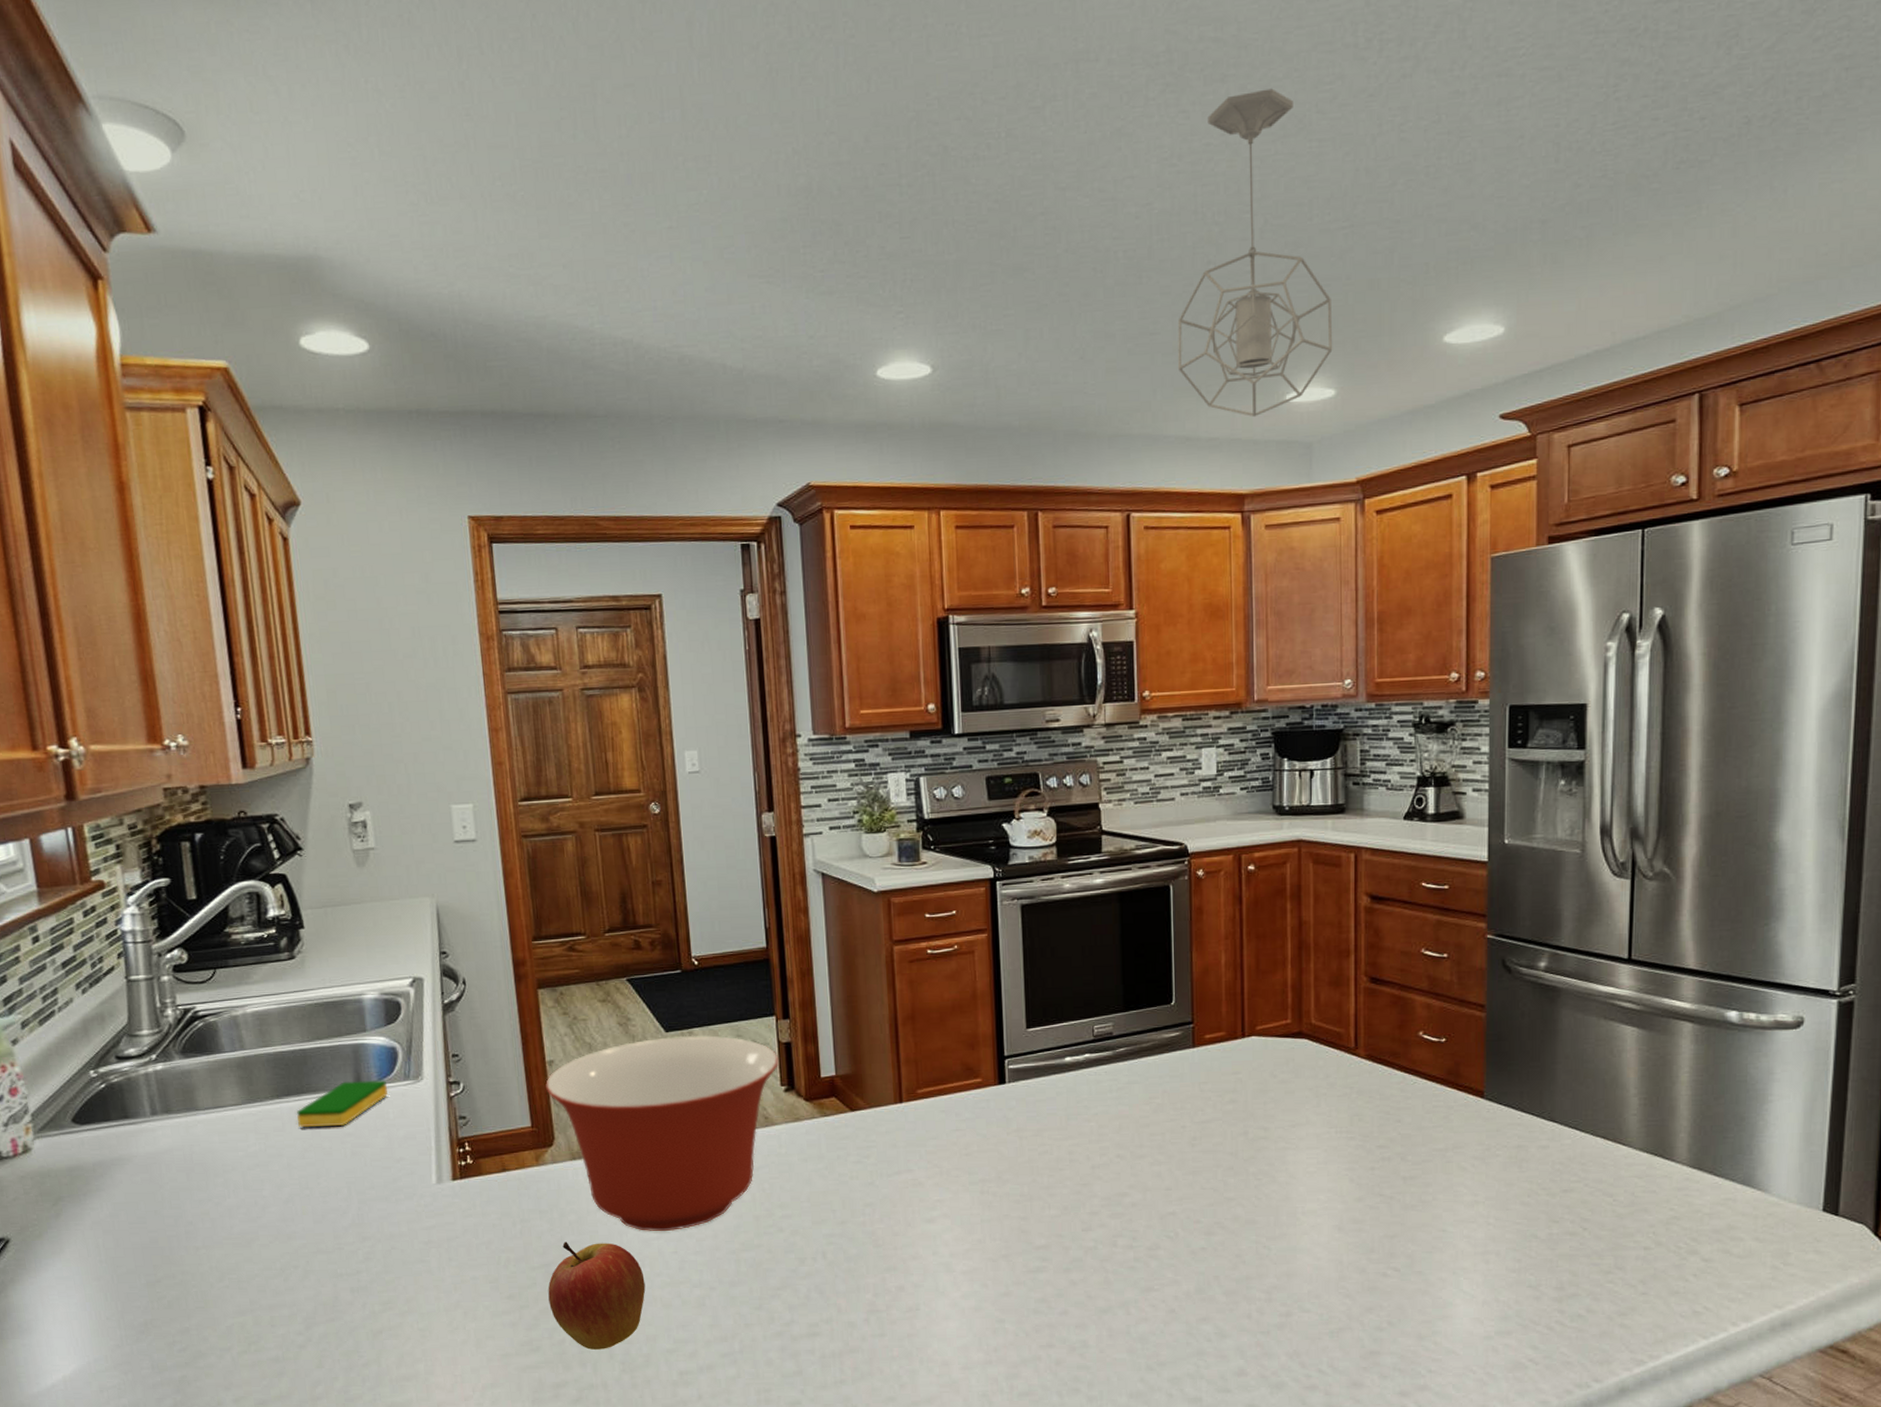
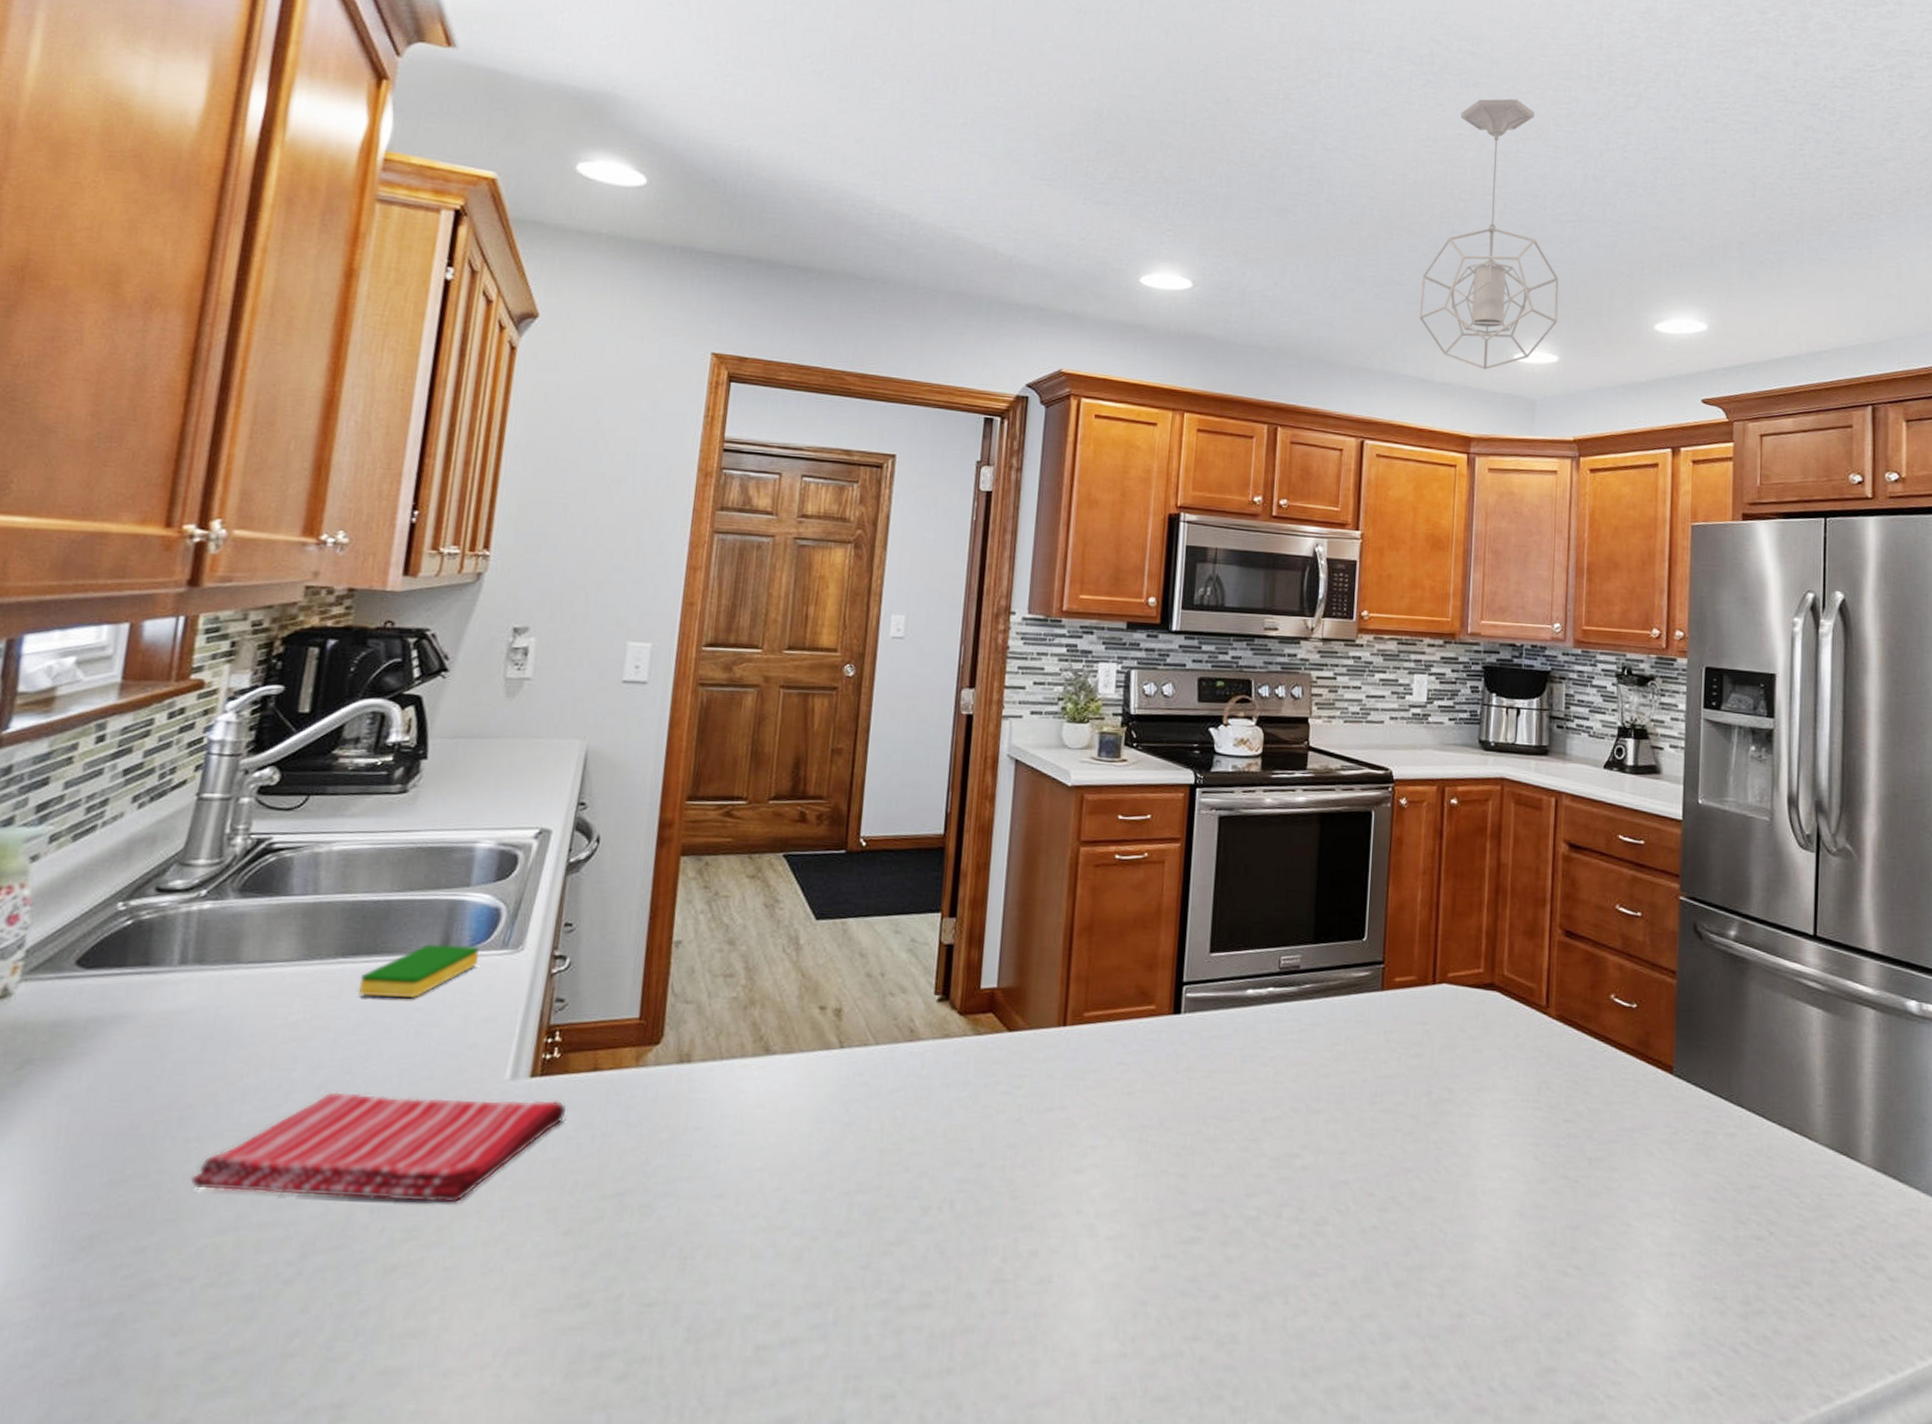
dish towel: none [207,1197,488,1284] -> present [189,1092,567,1203]
mixing bowl: present [545,1035,780,1232] -> none [665,925,938,1162]
apple: present [548,1241,646,1350] -> none [613,1165,736,1310]

